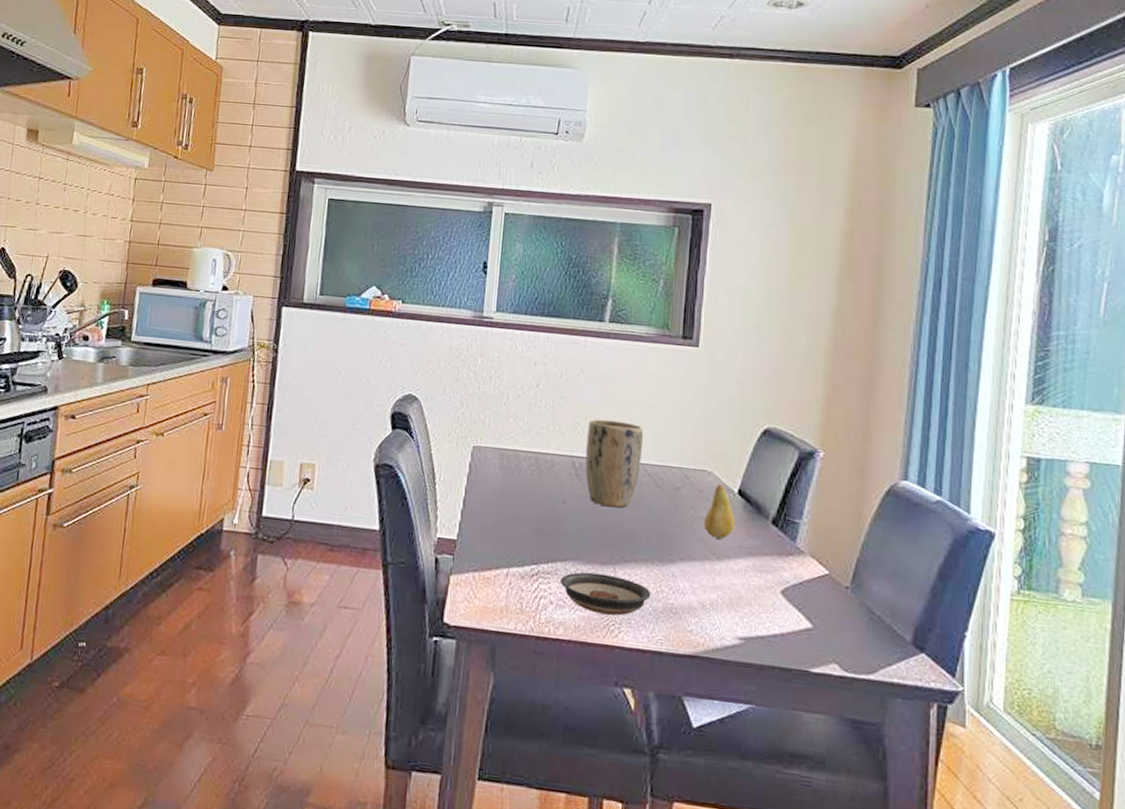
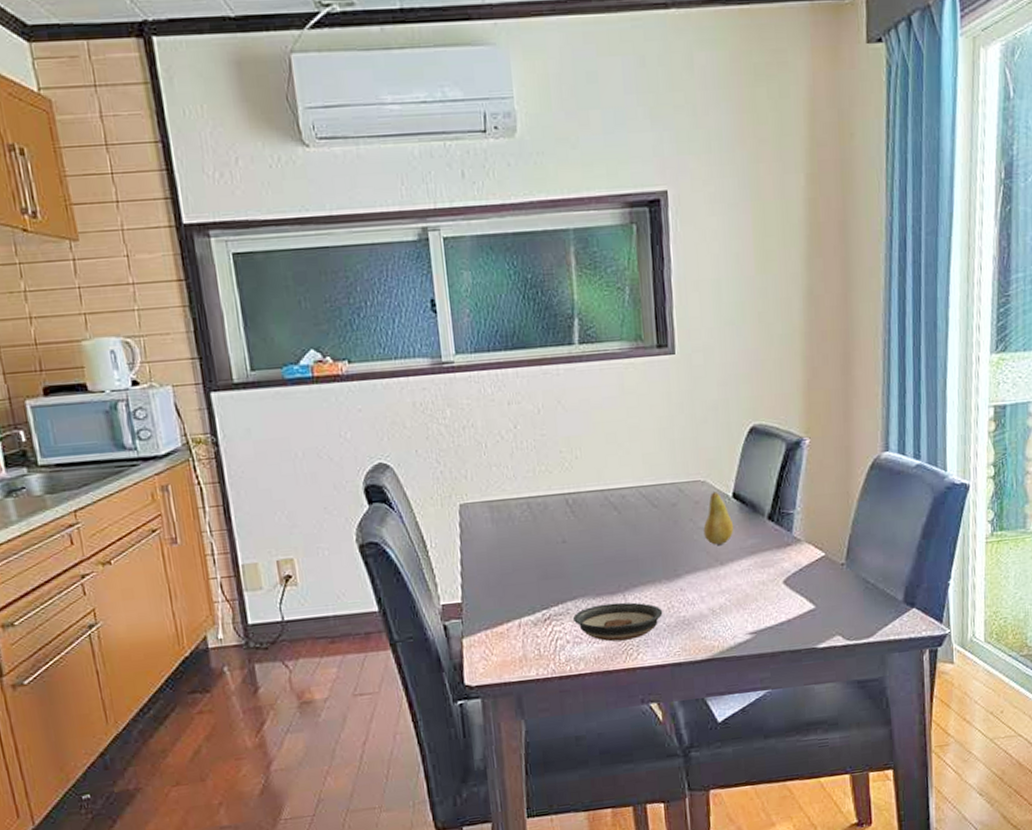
plant pot: present [585,418,644,507] -> none [575,447,635,537]

